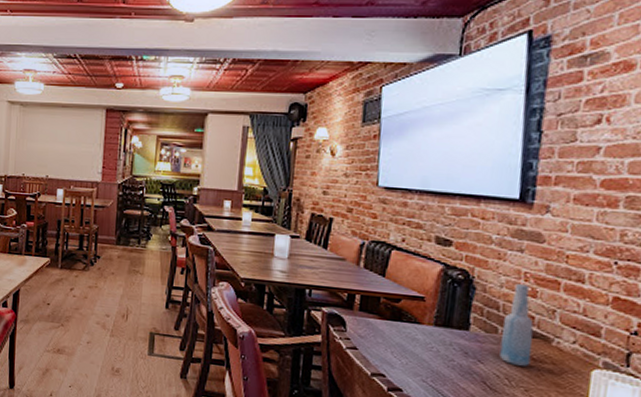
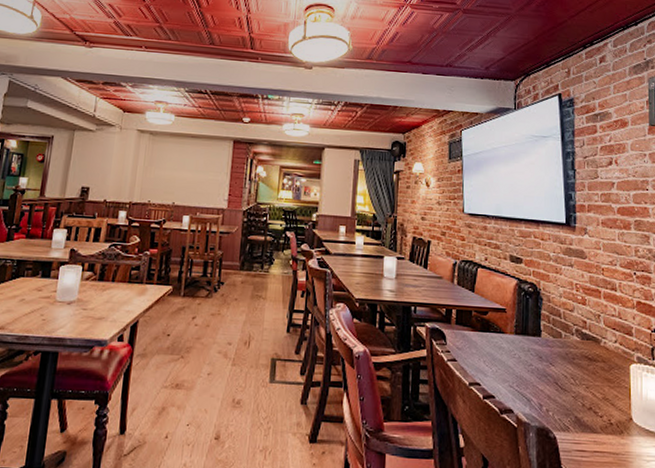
bottle: present [499,284,534,366] -> none [565,294,588,366]

